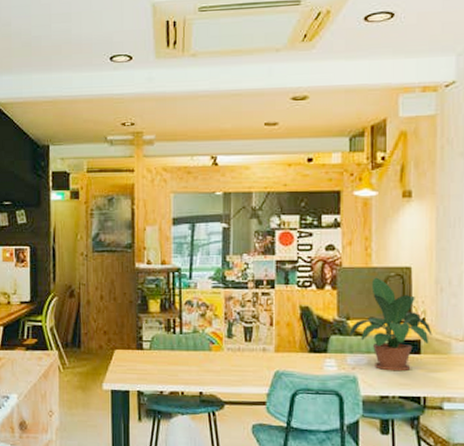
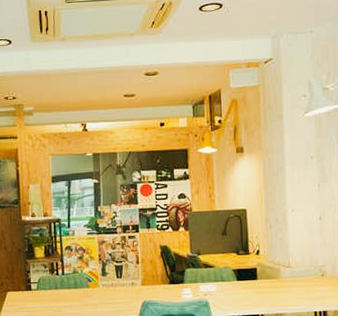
potted plant: present [349,277,433,372] -> none [200,219,266,295]

